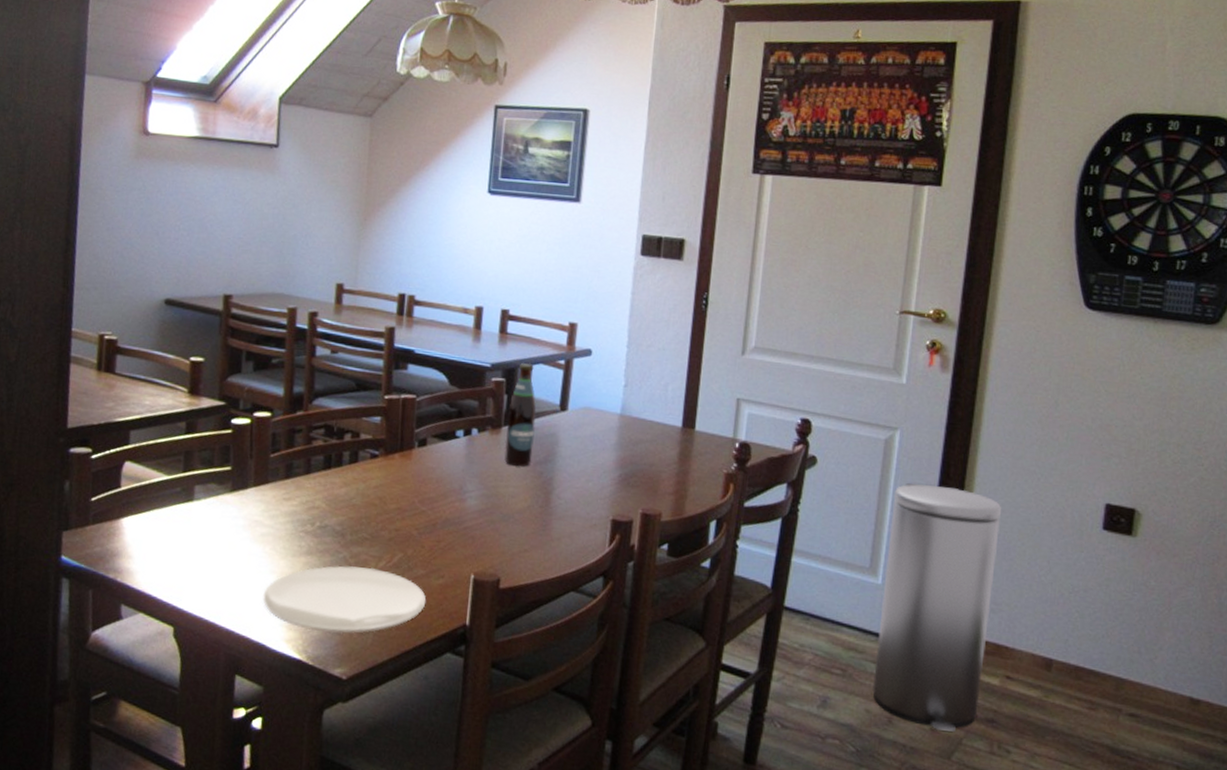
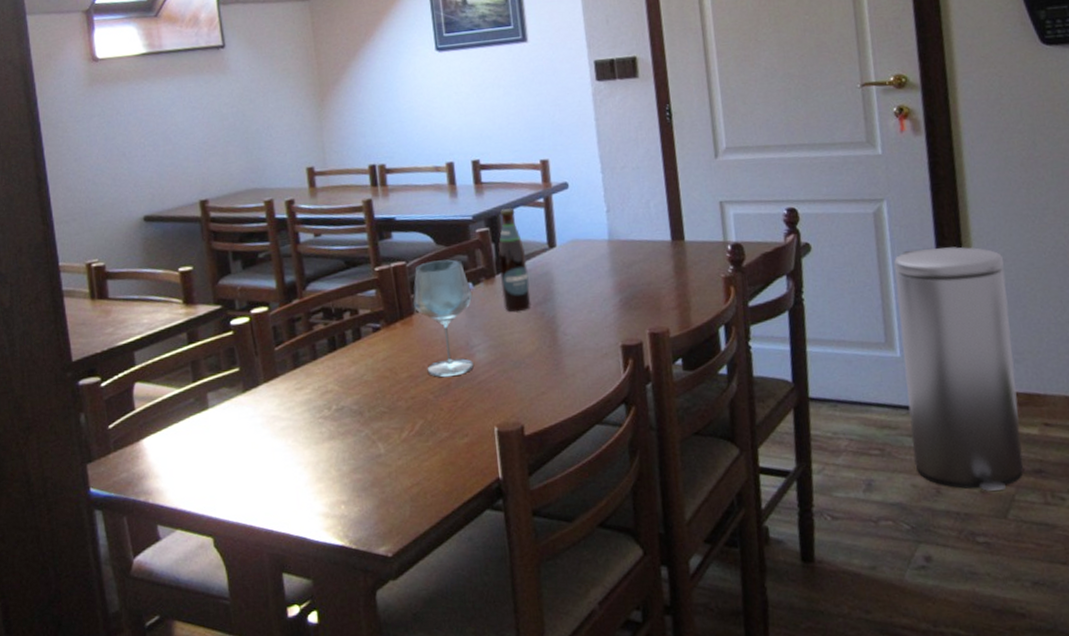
plate: present [263,566,427,634] -> none [294,440,456,514]
wine glass: none [415,400,476,518] -> present [412,259,474,378]

